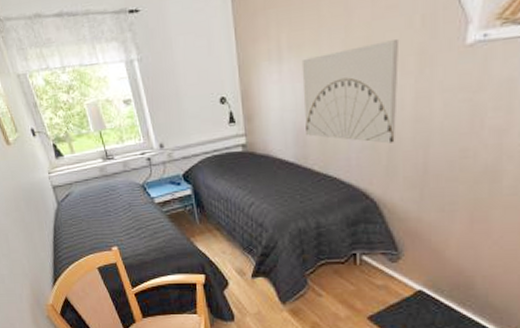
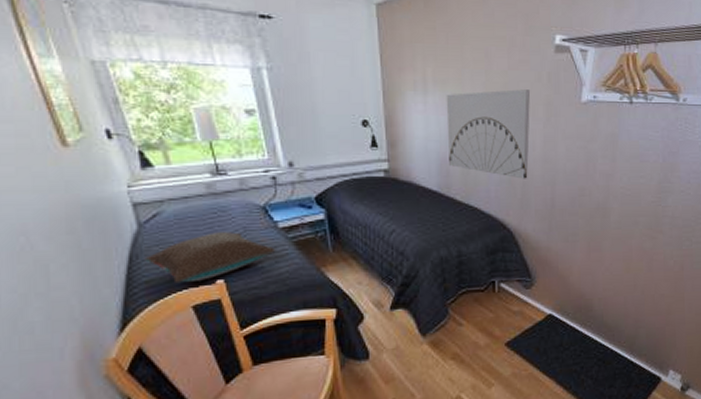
pillow: none [63,207,154,250] -> present [144,232,276,284]

